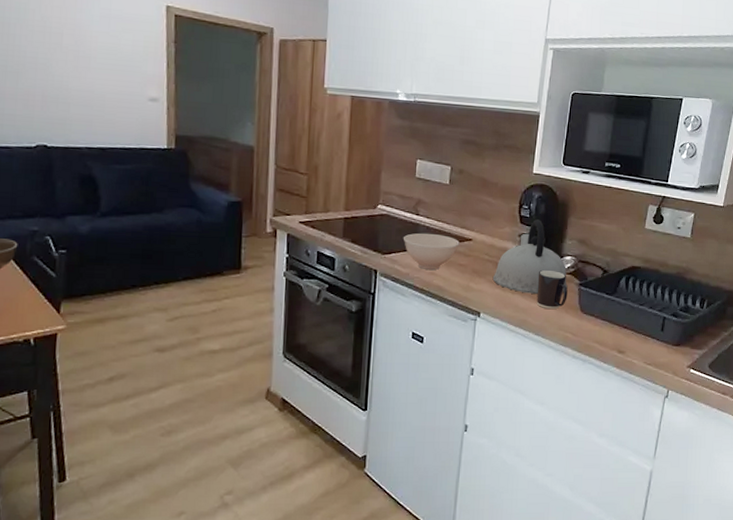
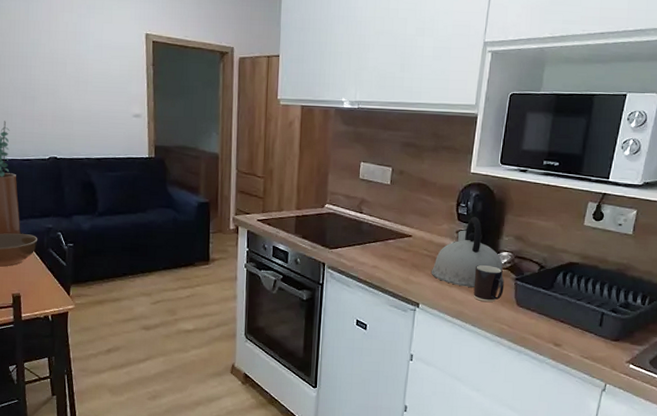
bowl: present [403,232,460,271] -> none [348,229,400,264]

